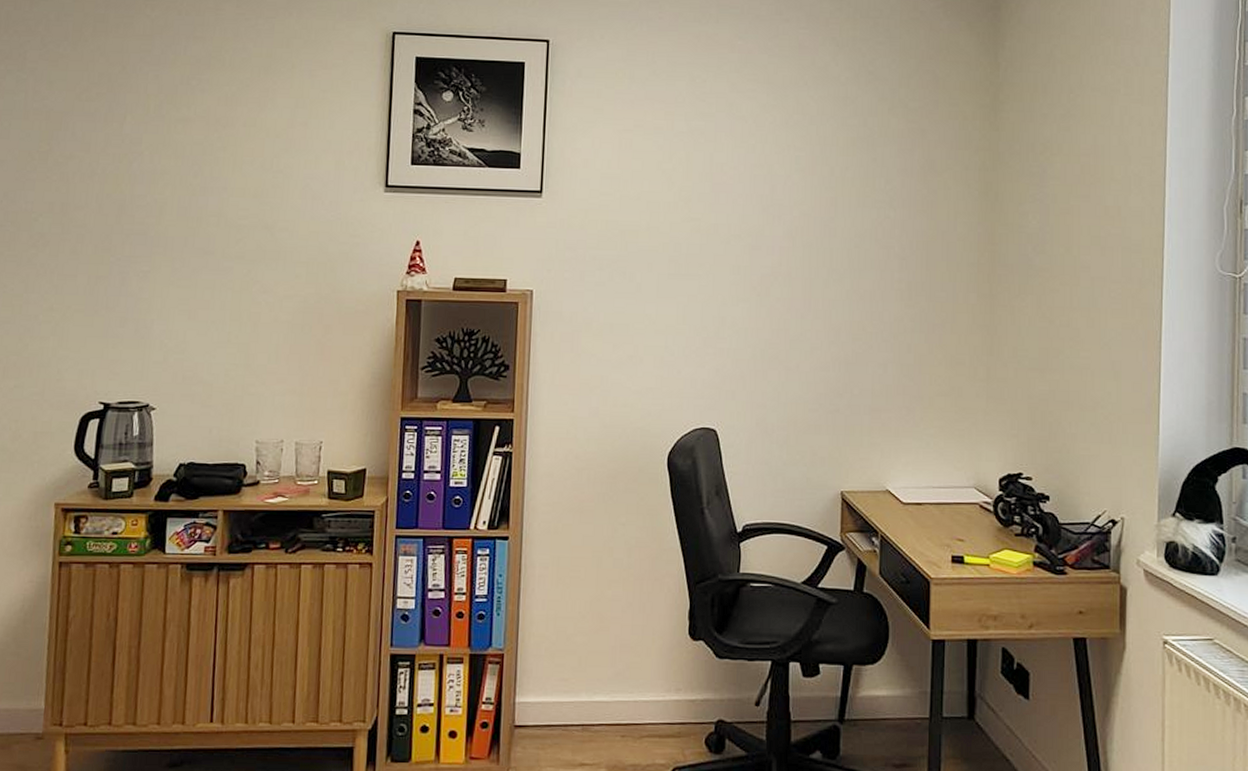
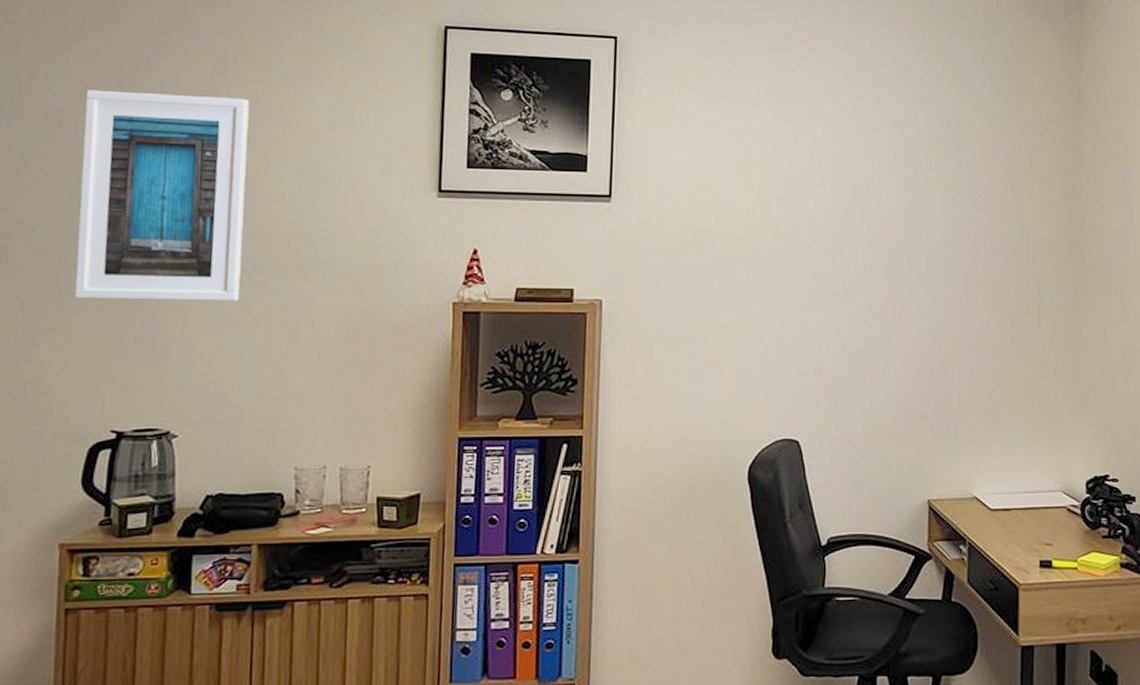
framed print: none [70,93,221,287] -> present [74,90,250,301]

